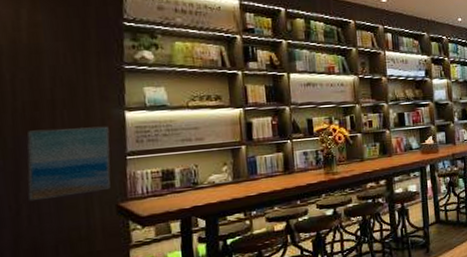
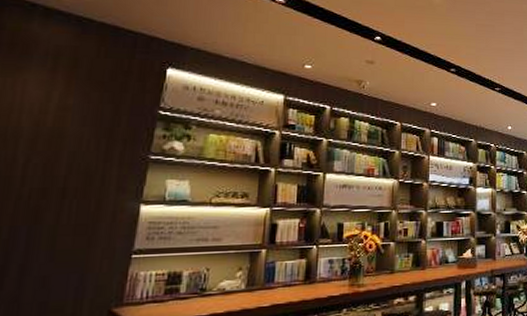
wall art: present [26,126,111,202] -> none [10,219,119,302]

